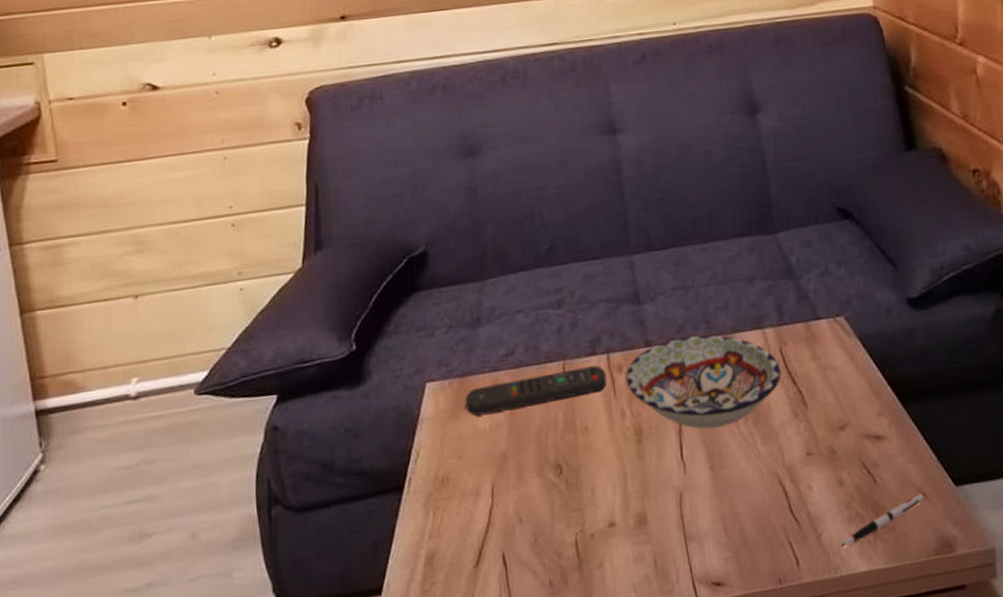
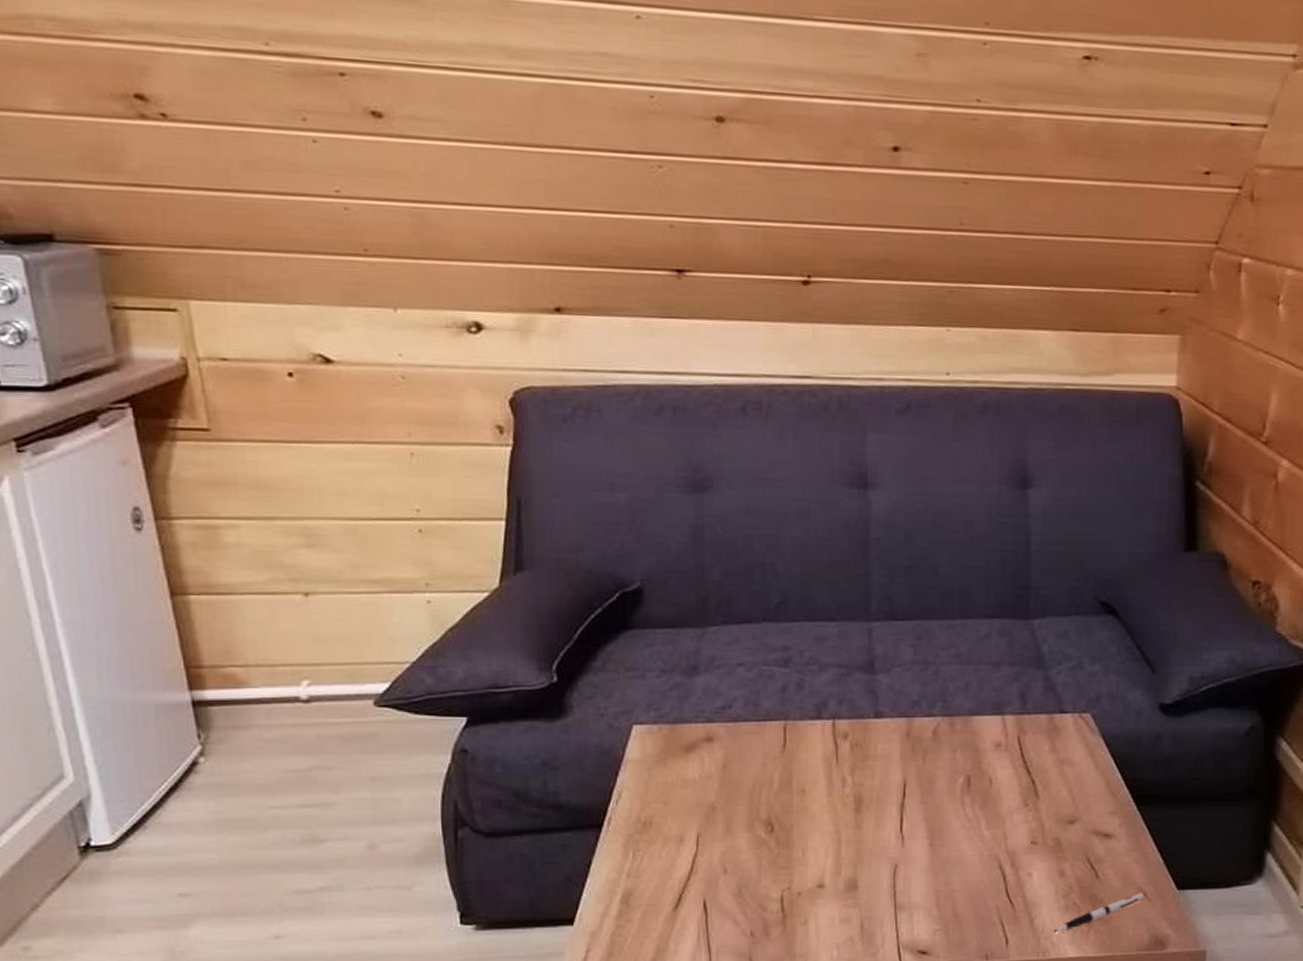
remote control: present [465,365,607,416] -> none [674,730,830,764]
bowl: present [625,334,781,430] -> none [850,712,1016,807]

